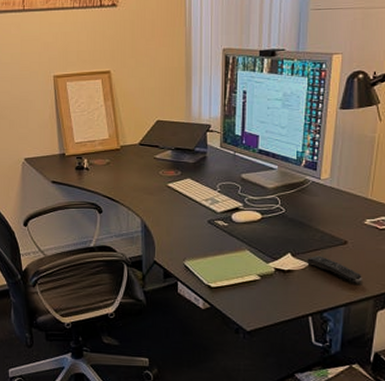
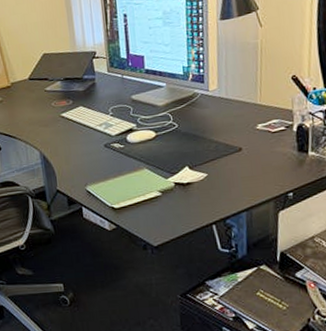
remote control: present [307,256,362,283] -> none [205,165,261,187]

